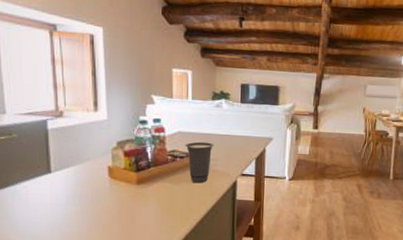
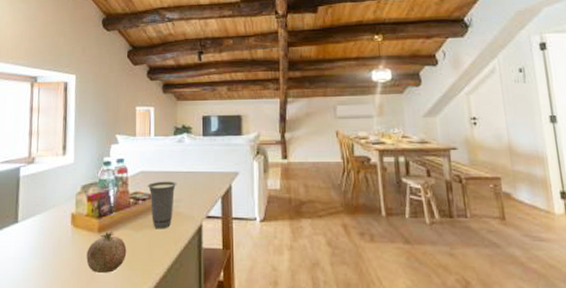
fruit: none [126,184,166,219] -> present [86,231,127,274]

